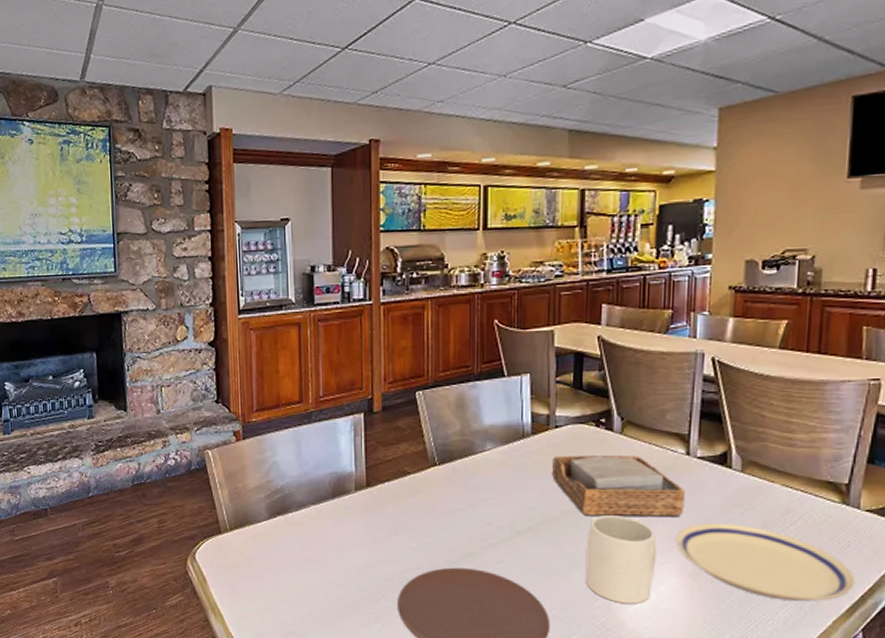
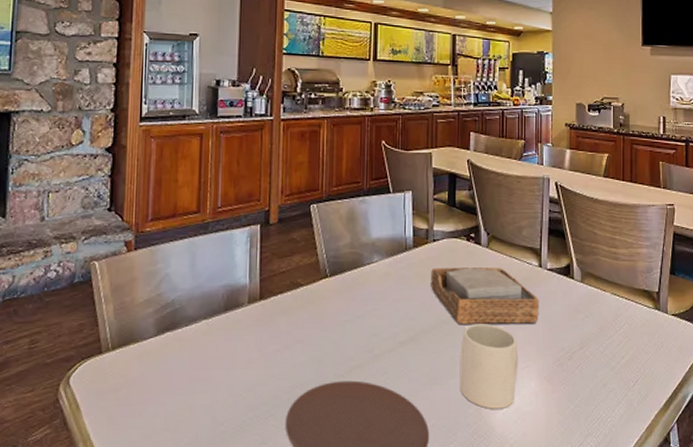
plate: present [676,523,856,601] -> none [534,328,669,398]

